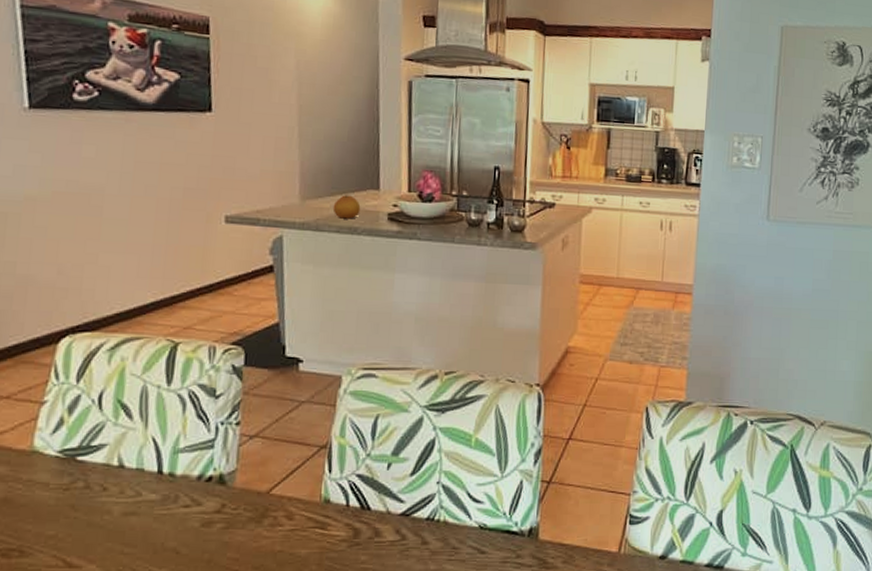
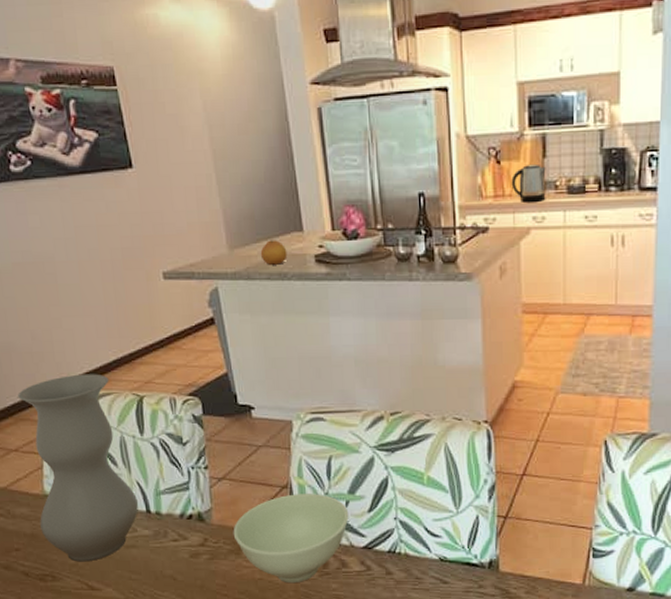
vase: none [18,315,150,533] -> present [18,374,139,562]
bowl: none [256,455,390,556] -> present [233,494,349,584]
kettle: none [578,152,609,187] -> present [511,163,546,204]

